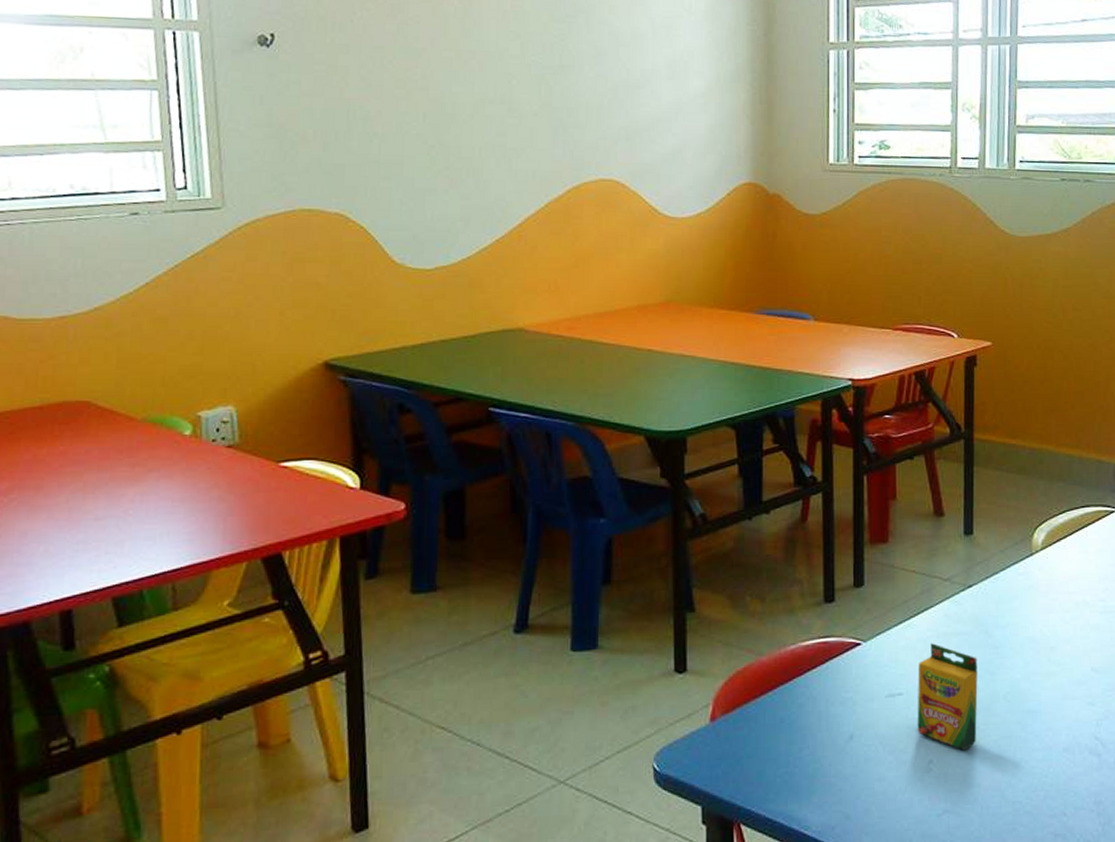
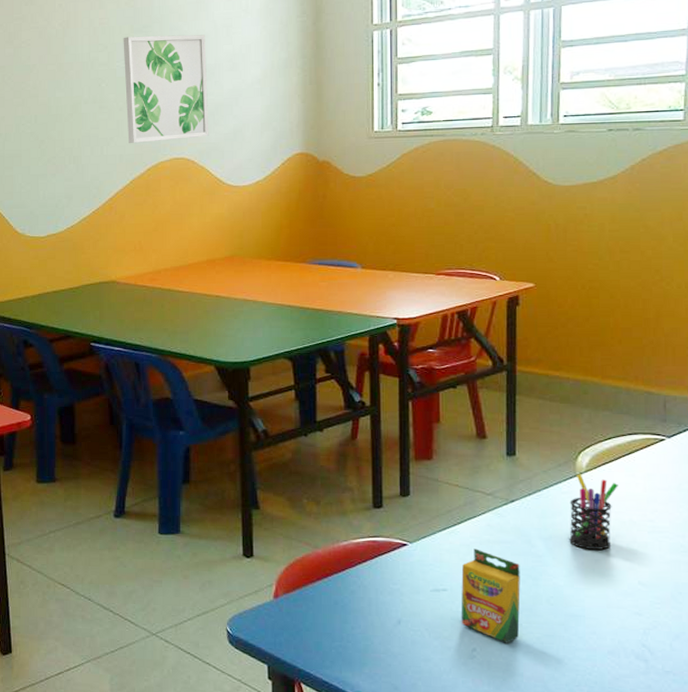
wall art: none [540,26,643,158] -> present [123,34,209,143]
pen holder: none [1025,552,1072,636] -> present [569,474,618,550]

